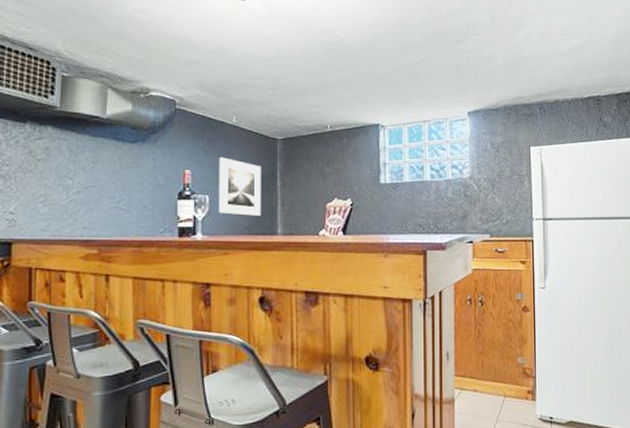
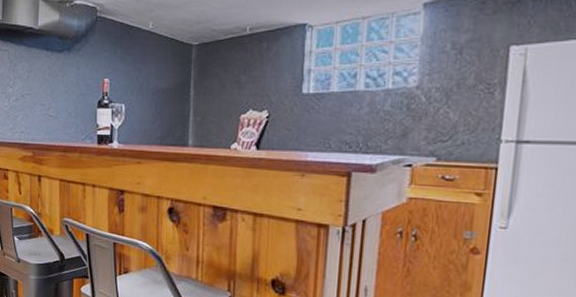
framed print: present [218,157,261,216] -> none [133,65,175,126]

